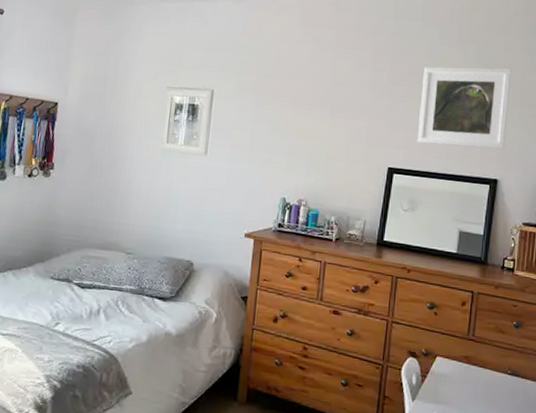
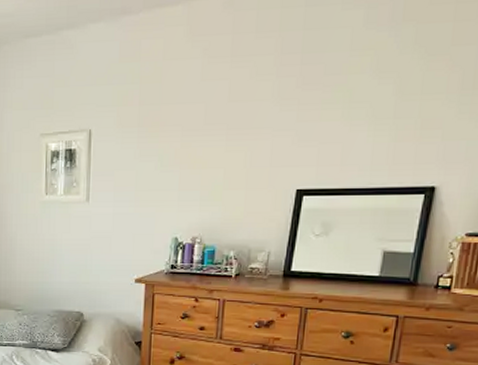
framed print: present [416,66,511,150] -> none [332,46,462,157]

